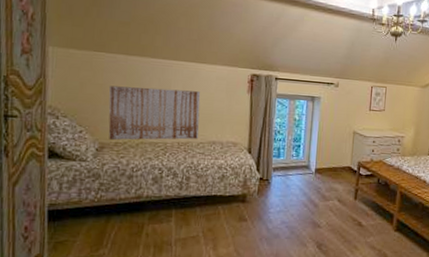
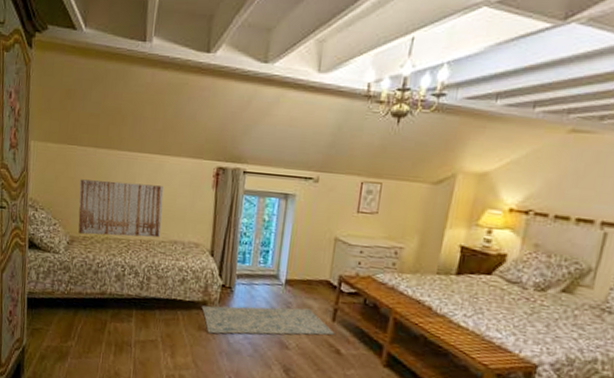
rug: none [241,191,357,223] -> present [201,305,335,335]

